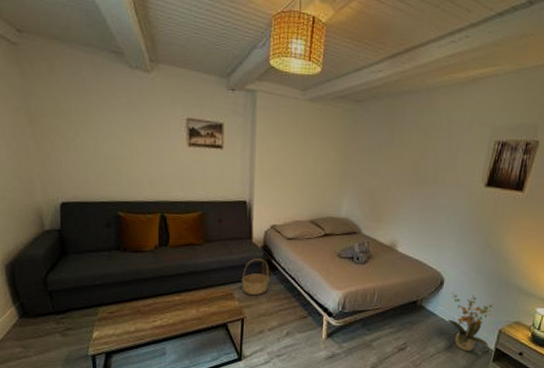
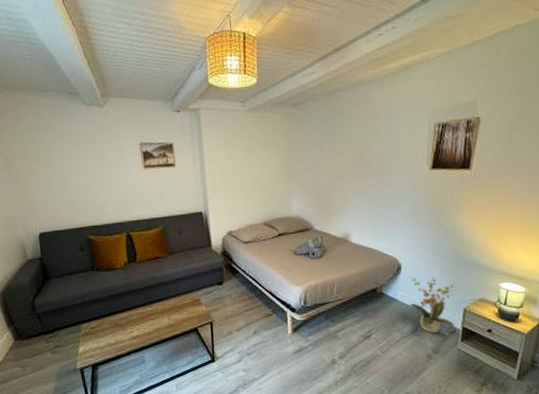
basket: present [241,258,270,296] -> none [206,264,232,300]

